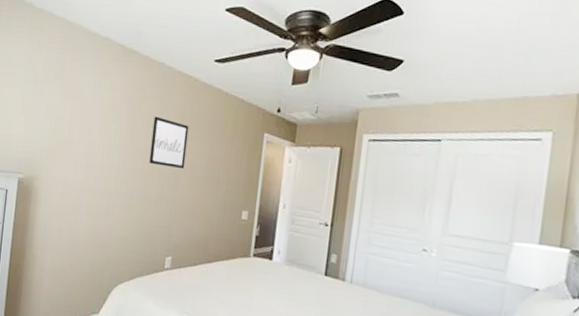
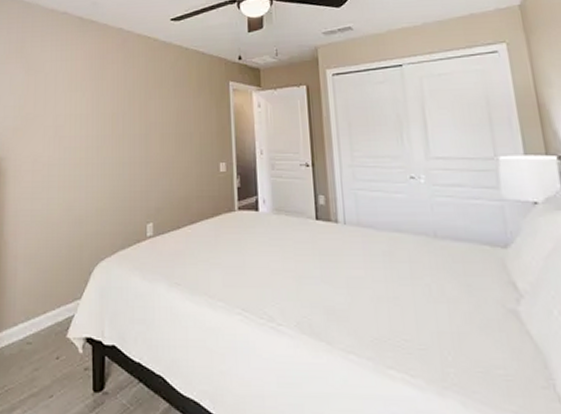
wall art: present [149,116,189,169] -> none [118,80,155,129]

